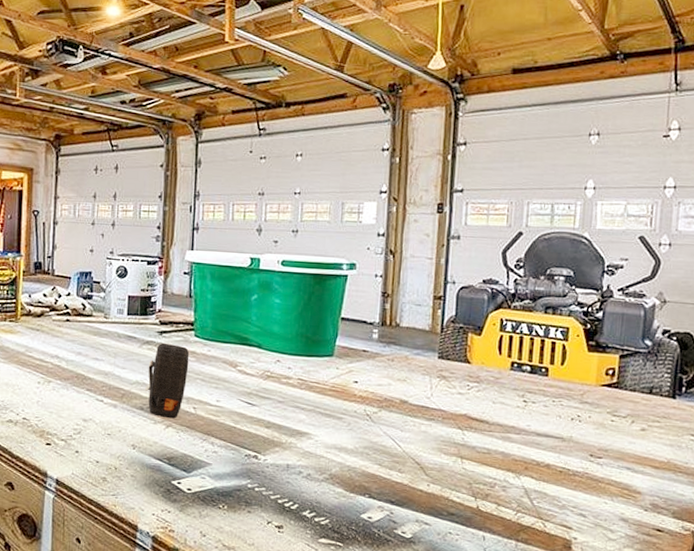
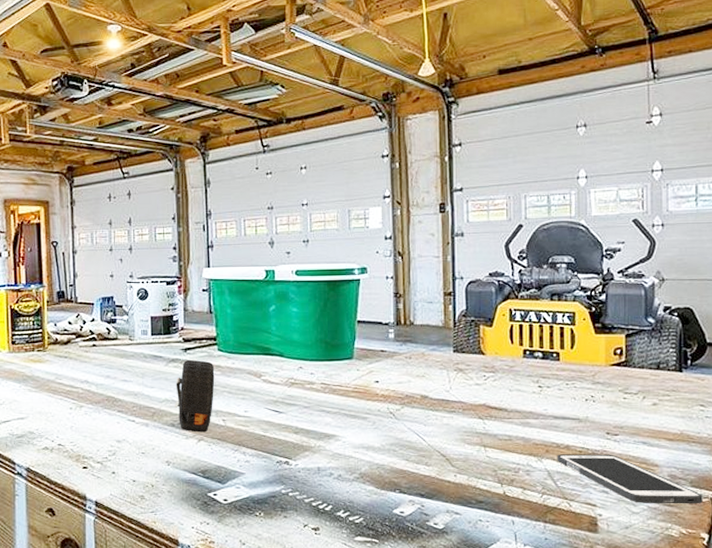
cell phone: none [535,472,684,536] -> present [557,454,703,504]

